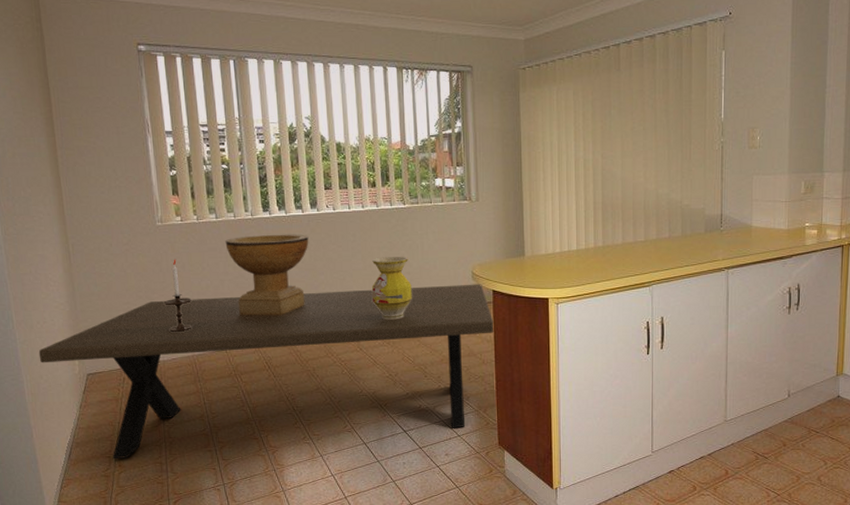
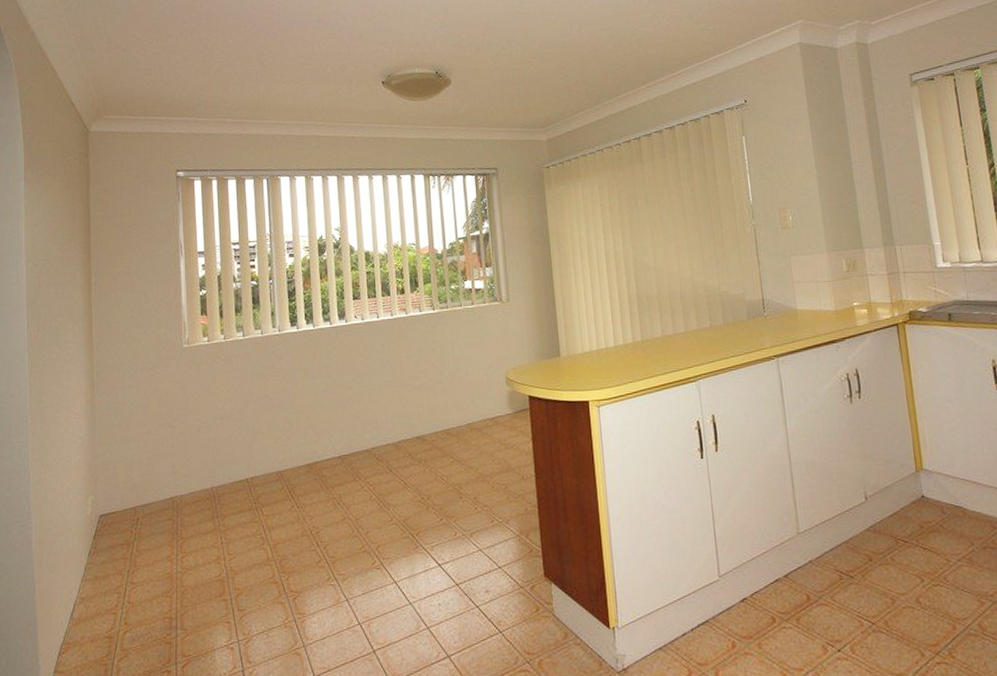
dining table: present [38,284,494,459] -> none [51,389,533,616]
candlestick: present [164,259,192,333] -> none [186,382,214,463]
decorative bowl: present [225,234,309,316] -> none [251,347,337,440]
vase: present [372,256,412,320] -> none [402,364,444,435]

